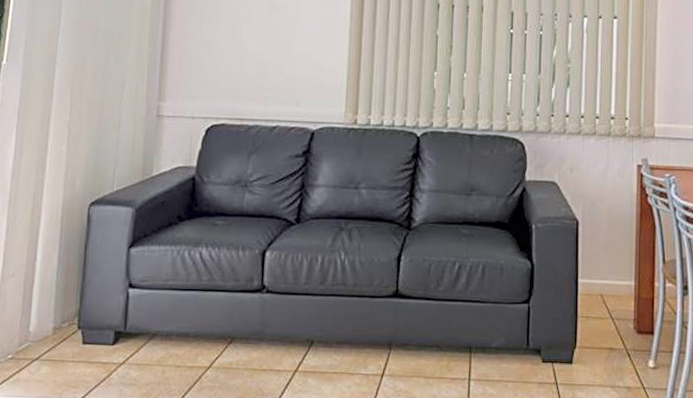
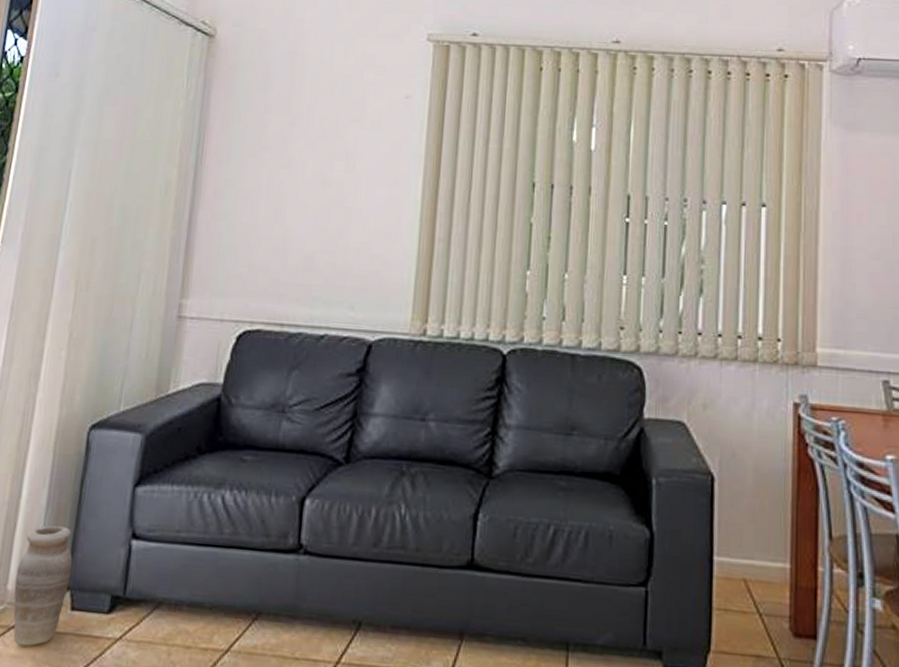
vase: none [35,281,82,373] -> present [13,526,73,646]

